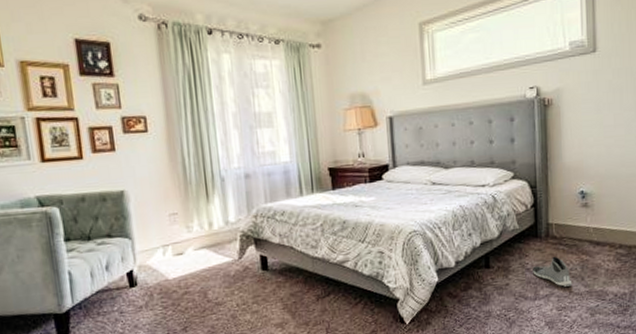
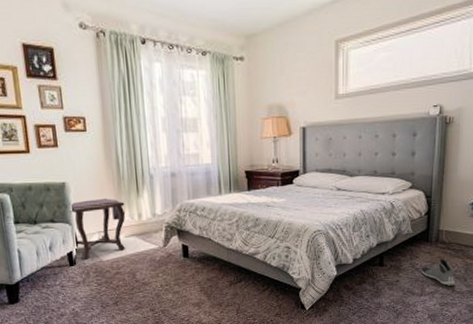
side table: none [128,206,196,279] -> present [69,198,126,260]

